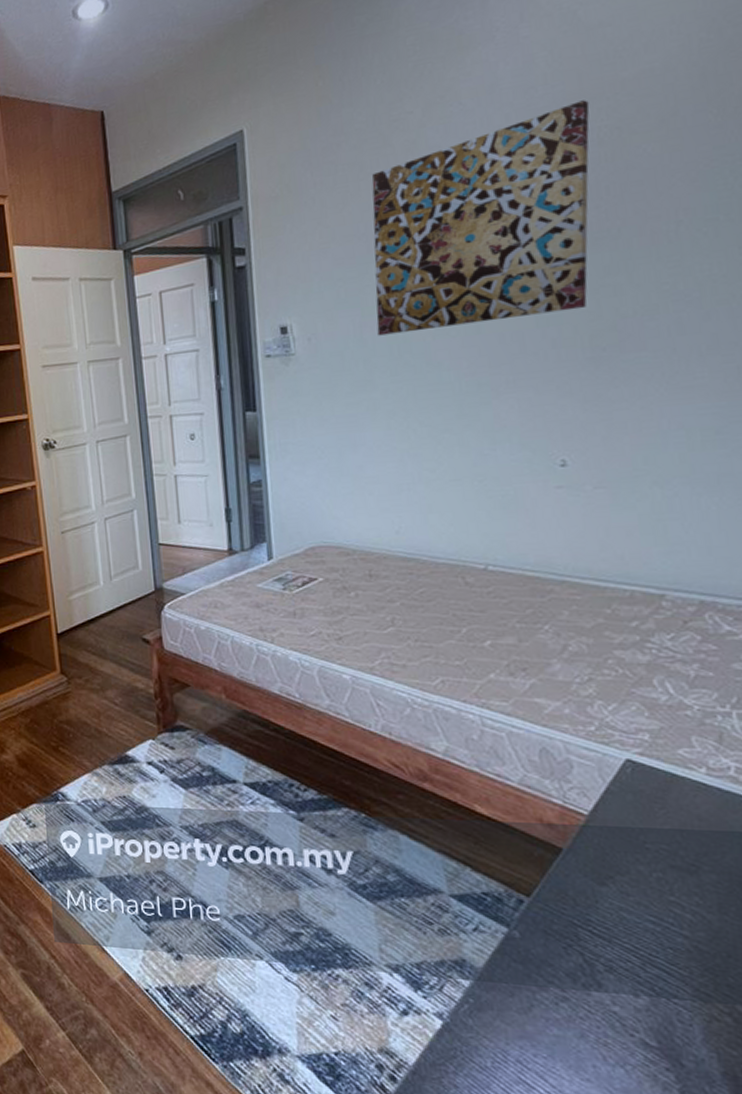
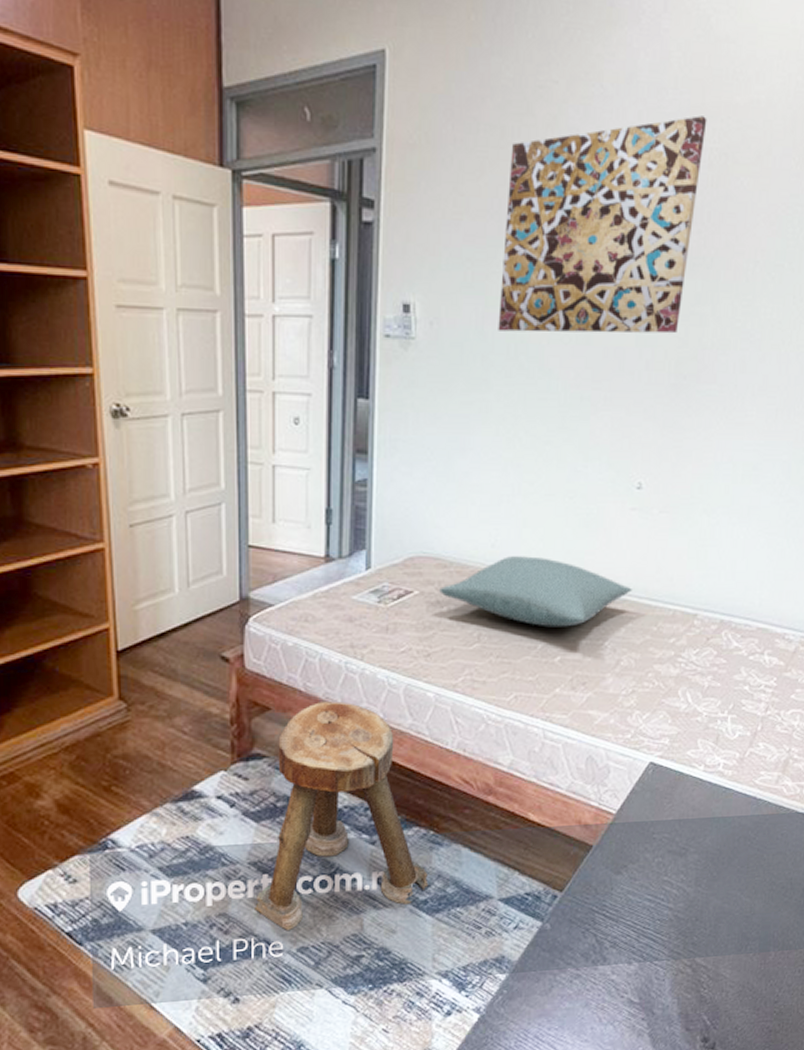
stool: none [189,681,366,897] -> present [255,702,429,931]
pillow: none [344,541,571,611] -> present [439,556,632,627]

